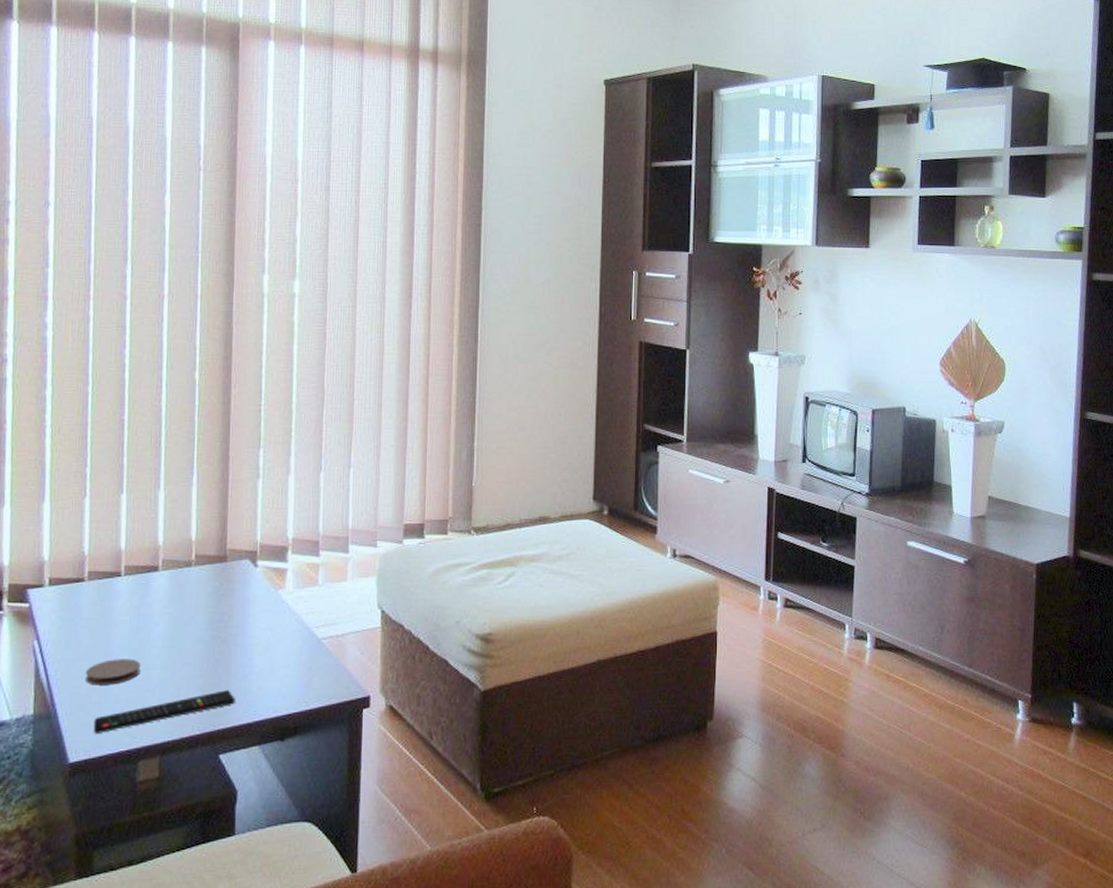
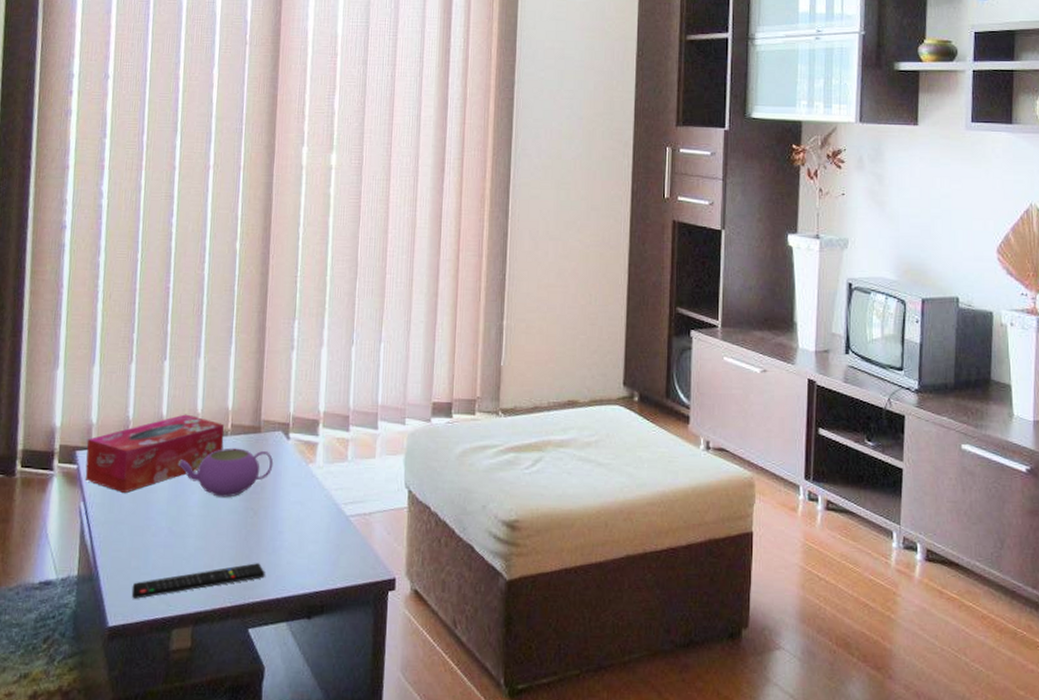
tissue box: none [38,547,188,629] -> present [85,414,225,493]
coaster: present [85,659,141,685] -> none [126,525,178,551]
teapot: none [139,578,241,628] -> present [177,448,274,498]

